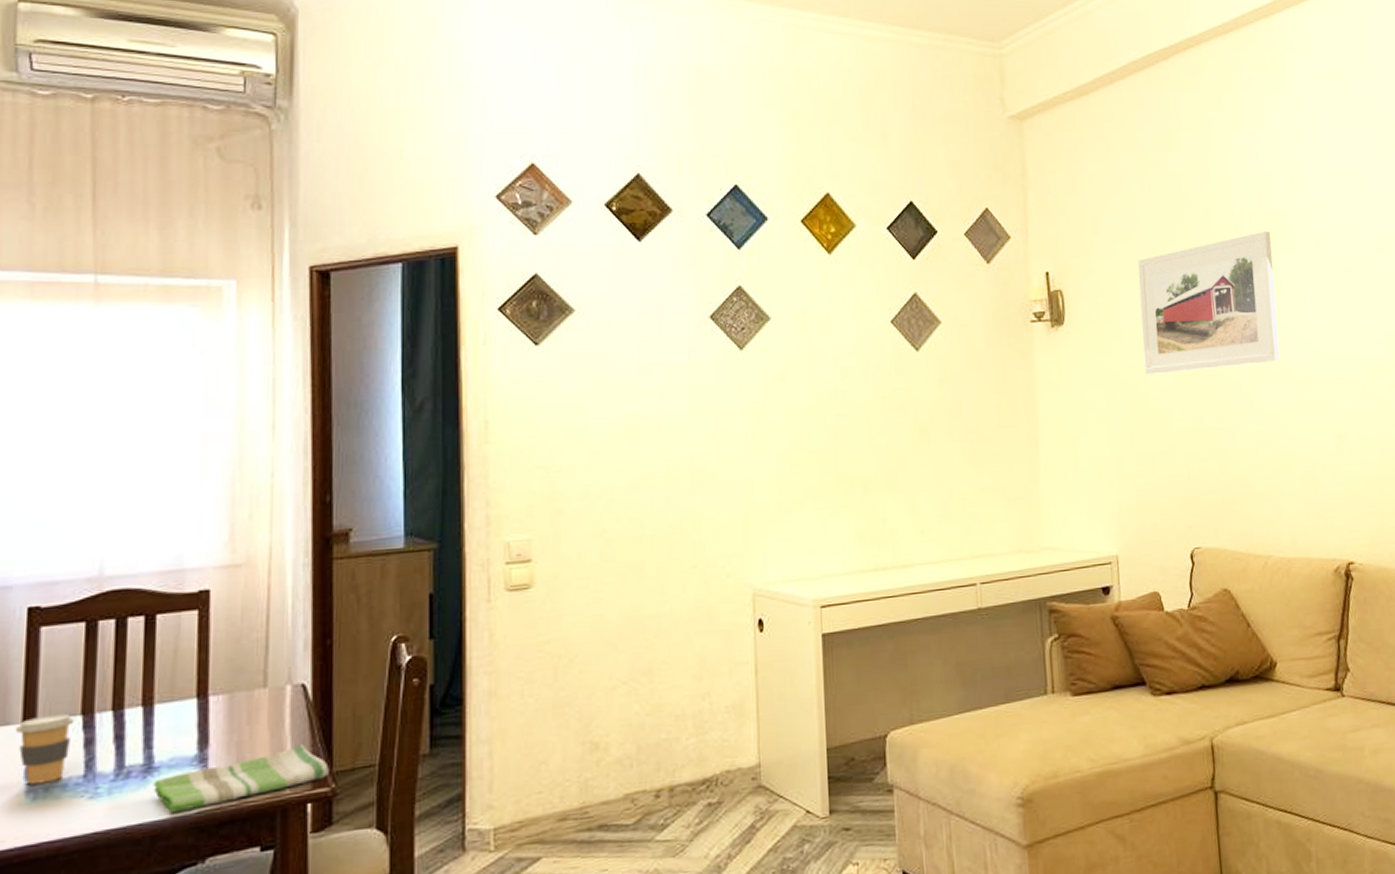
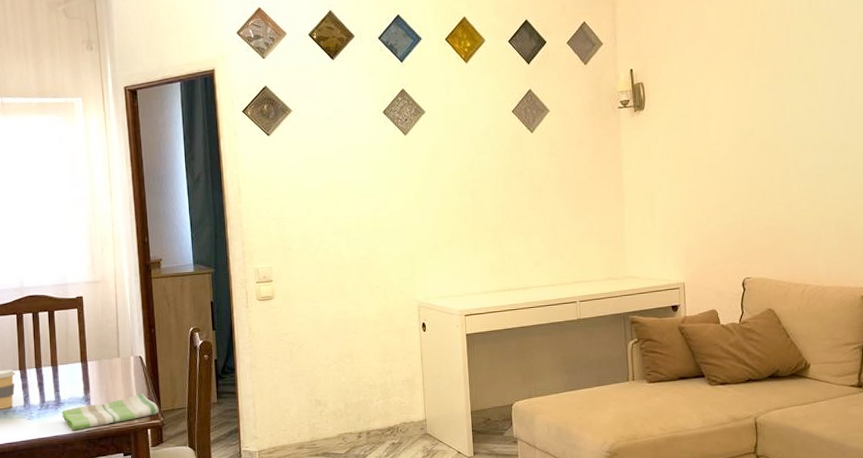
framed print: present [1138,231,1280,375] -> none [704,28,822,146]

